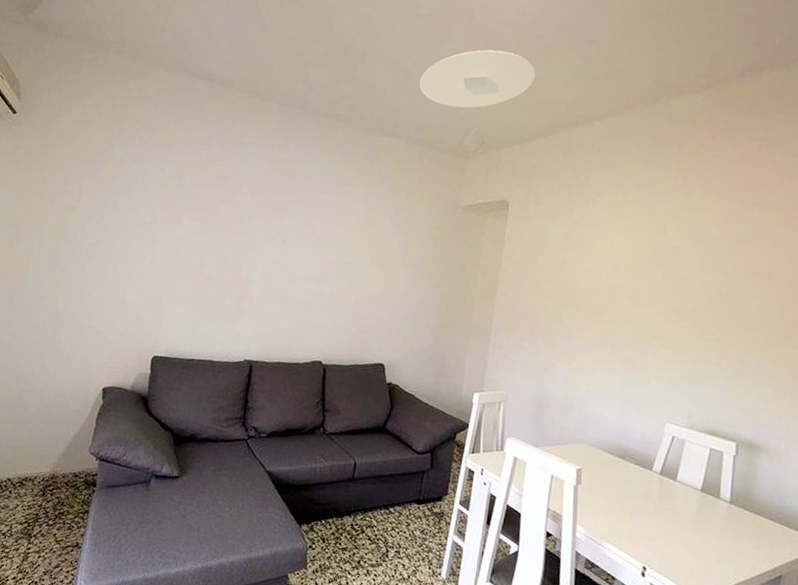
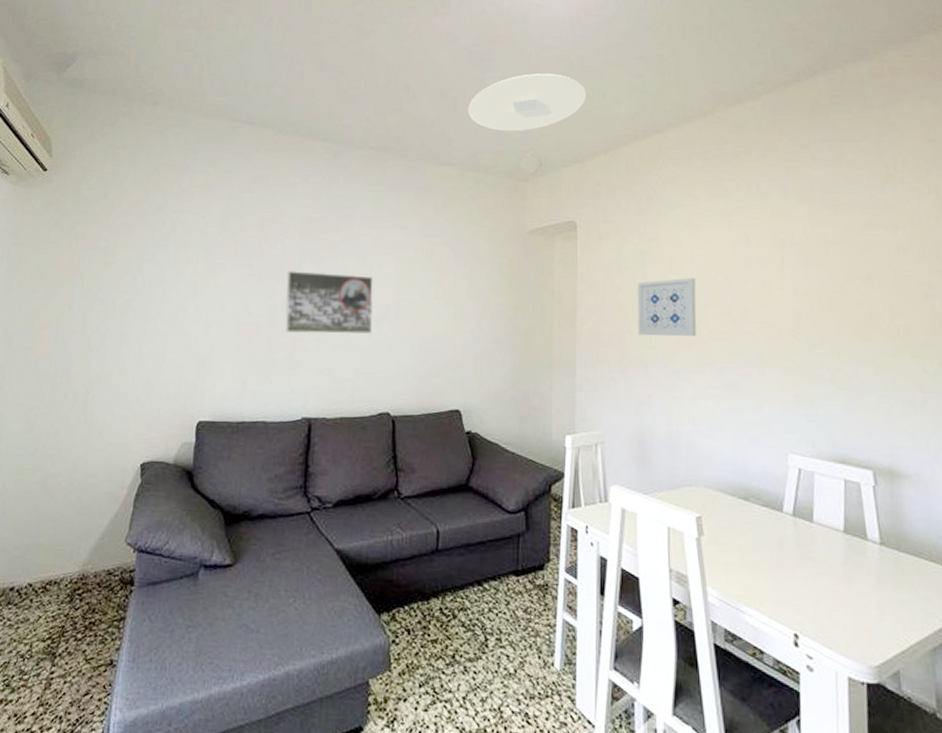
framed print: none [234,227,317,291] -> present [285,271,374,334]
wall art: none [551,261,611,315] -> present [637,277,697,337]

